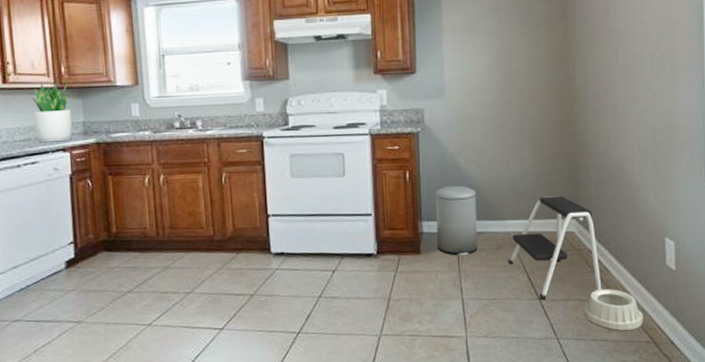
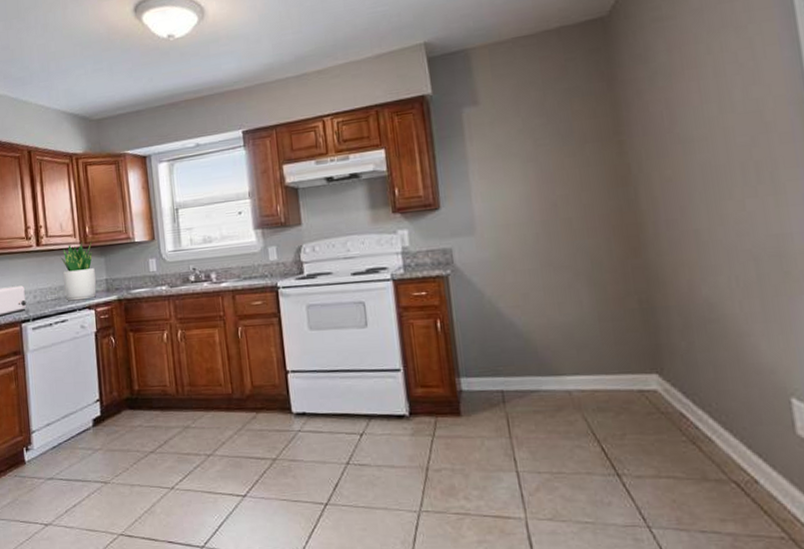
pedal bin: present [434,185,478,256] -> none [472,334,531,419]
step stool: present [508,196,602,300] -> none [571,345,705,476]
pet bowl: present [584,288,643,331] -> none [682,463,772,522]

